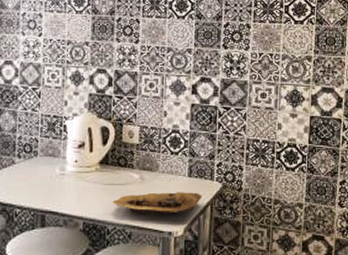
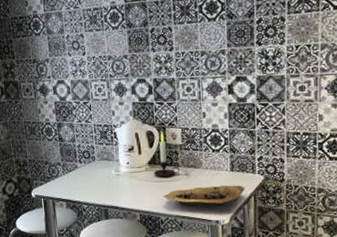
candle: none [104,128,133,180] -> present [153,131,179,177]

